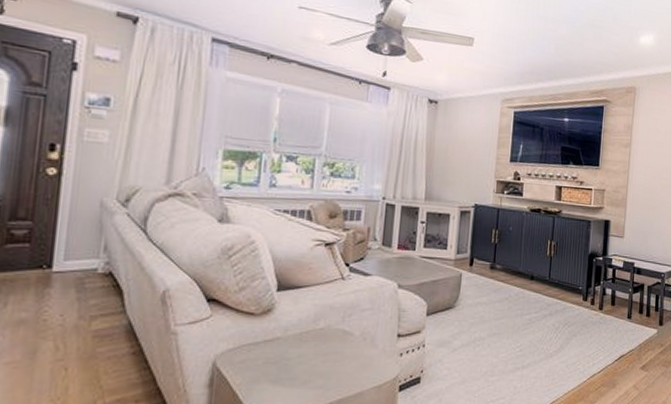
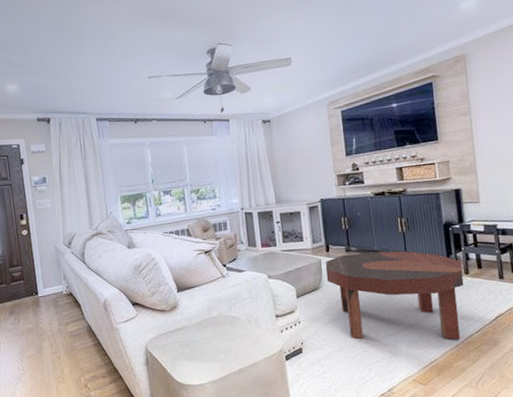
coffee table: none [464,272,599,379] -> present [325,251,464,340]

